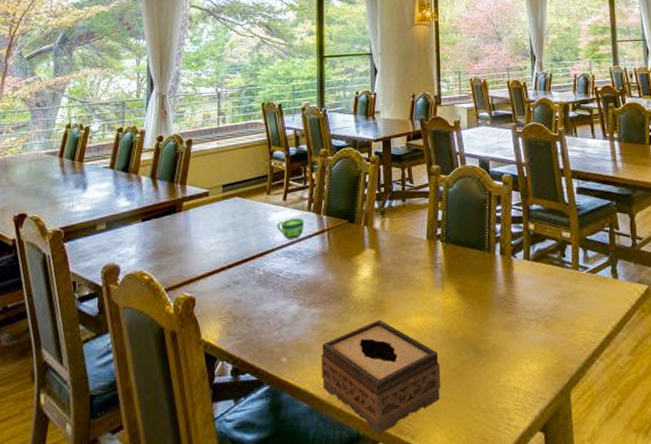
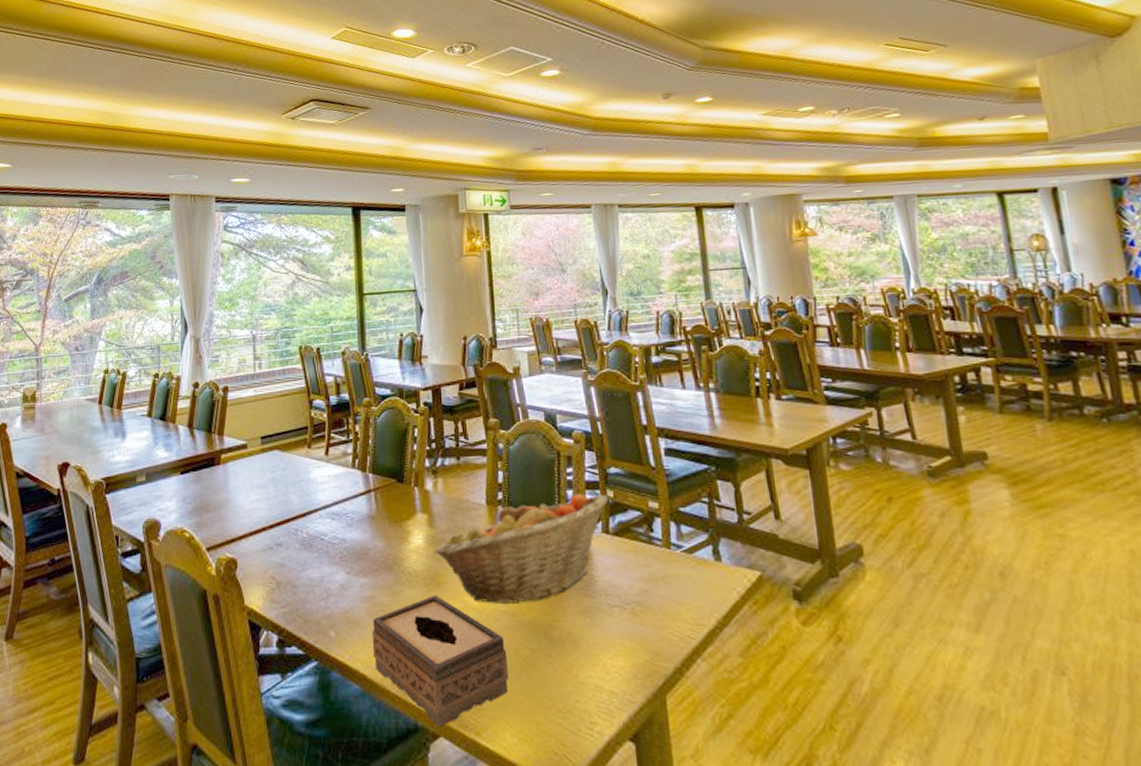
cup: present [277,218,304,239] -> none [319,476,349,499]
fruit basket: none [380,227,530,324] -> present [435,493,608,603]

